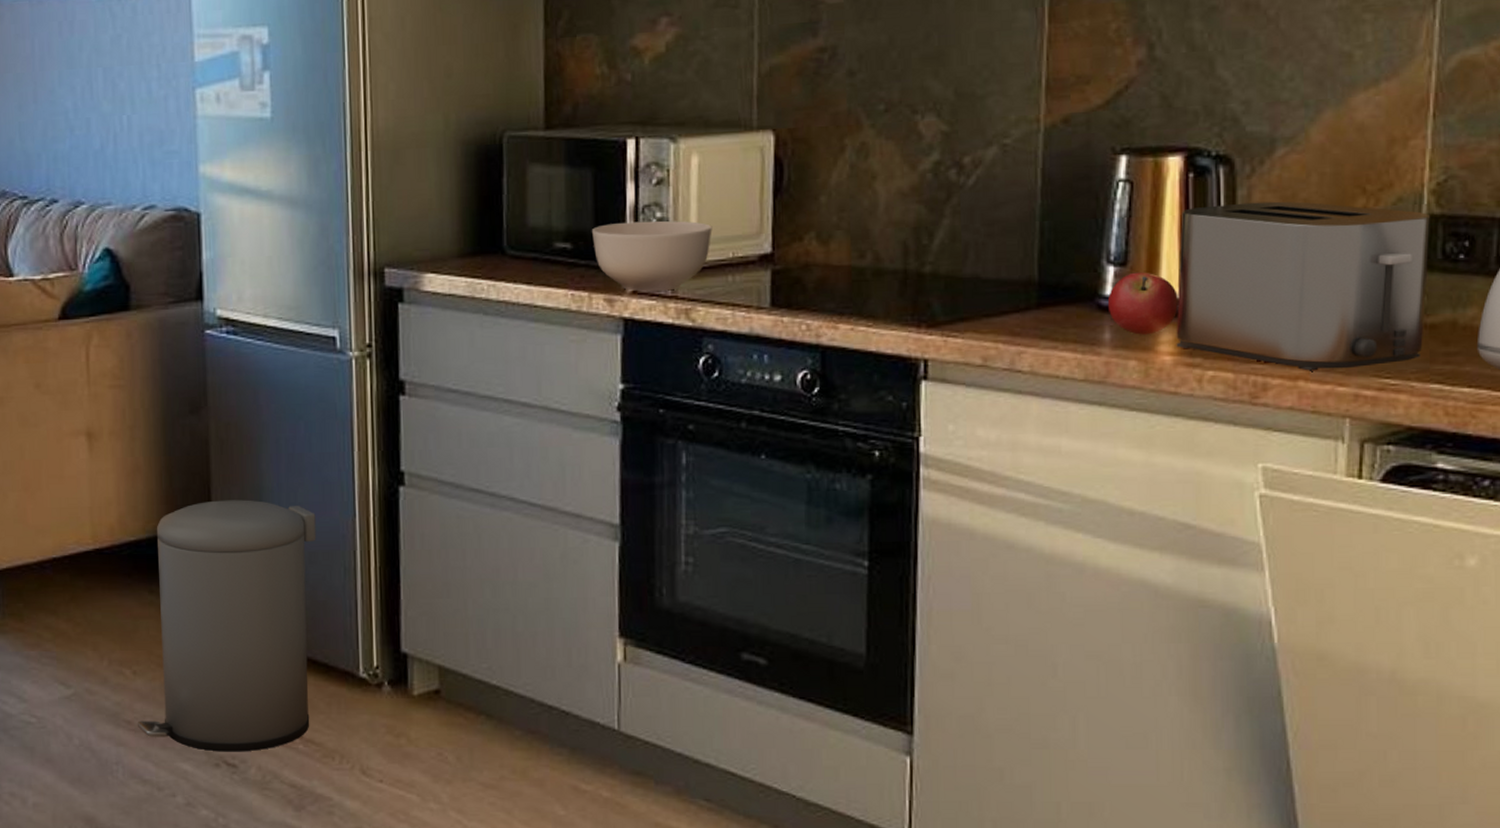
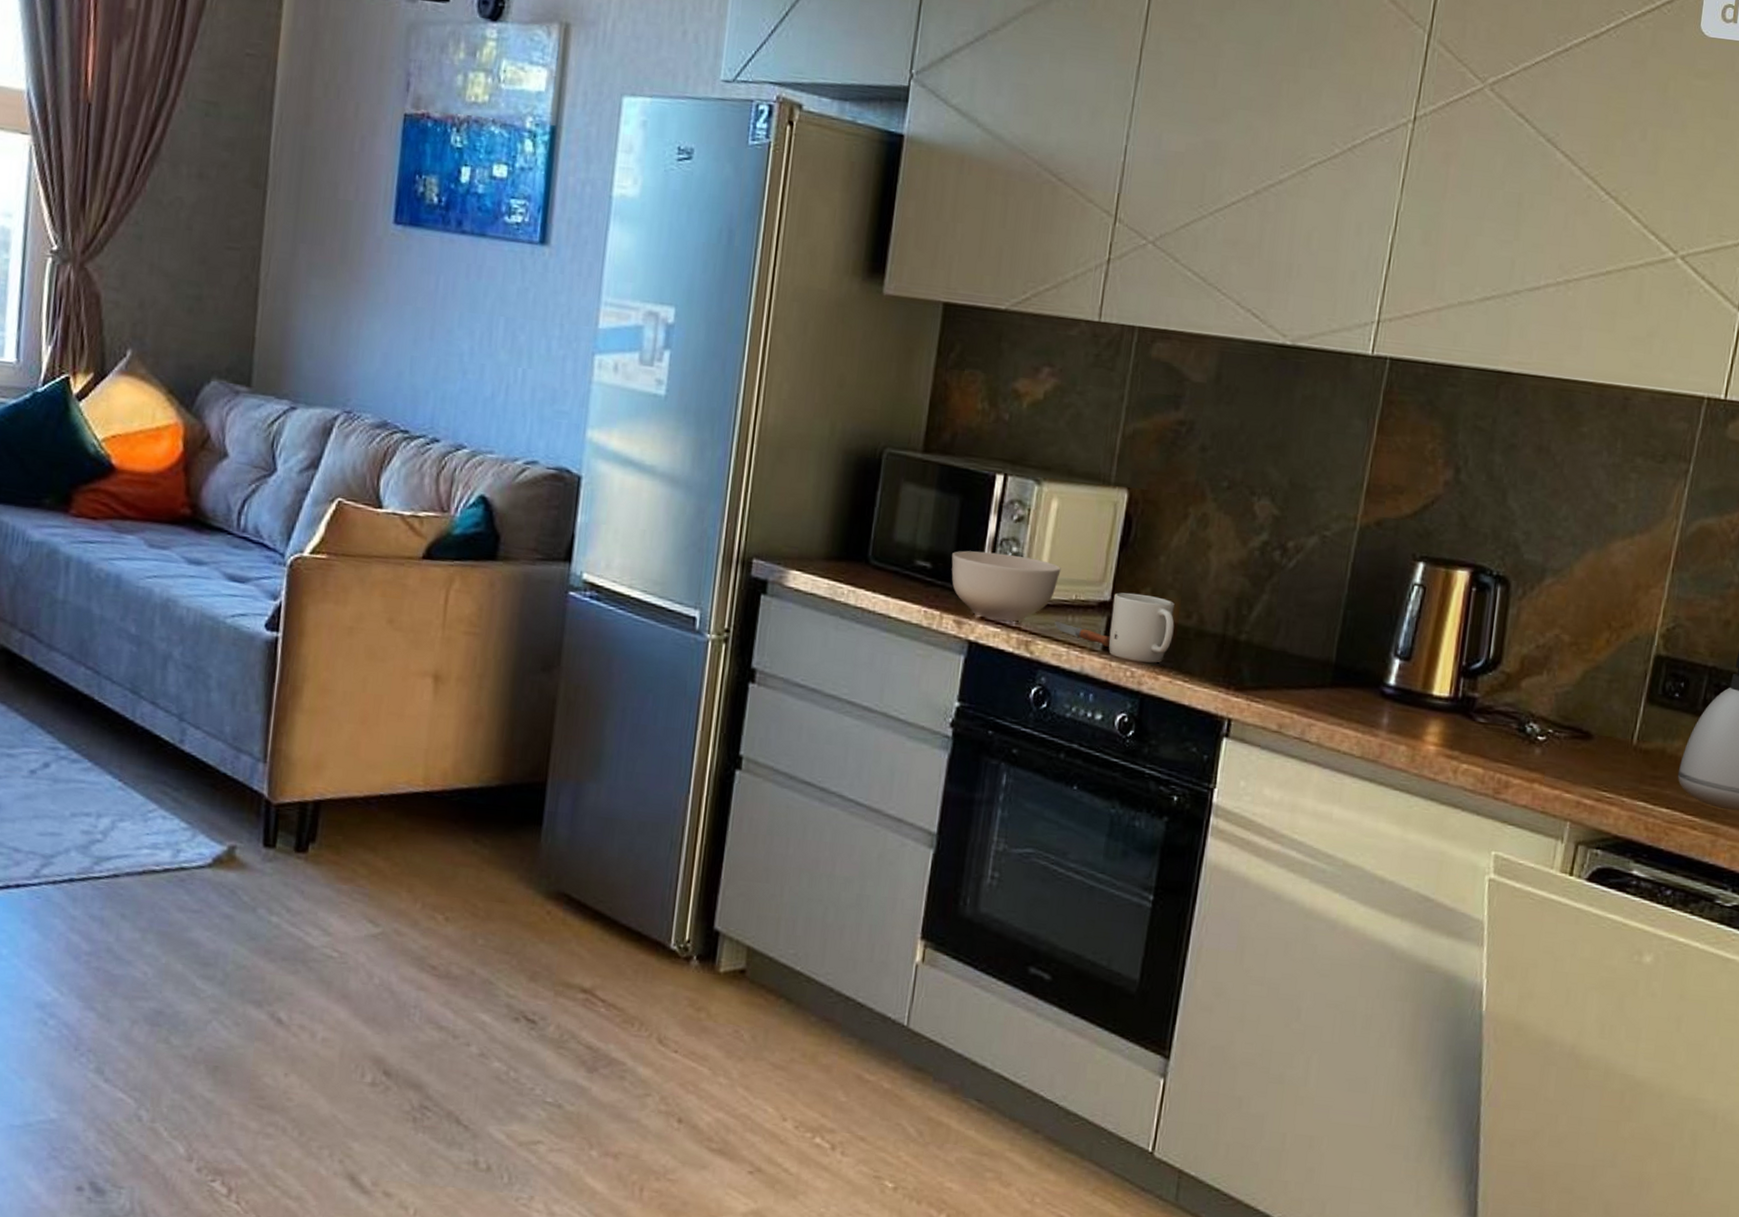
pedal bin: present [137,500,317,752] -> none [441,759,651,1010]
knife: none [714,283,778,303] -> present [1055,621,1110,648]
mug: none [775,240,848,314] -> present [1108,592,1175,663]
fruit: present [1107,272,1178,335] -> none [1389,667,1448,725]
toaster: present [1176,201,1431,371] -> none [1440,618,1659,779]

